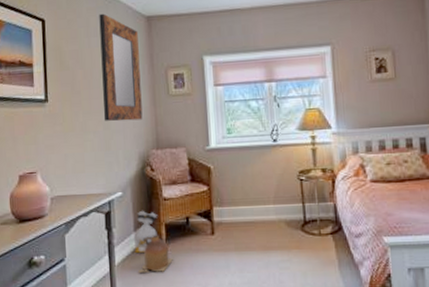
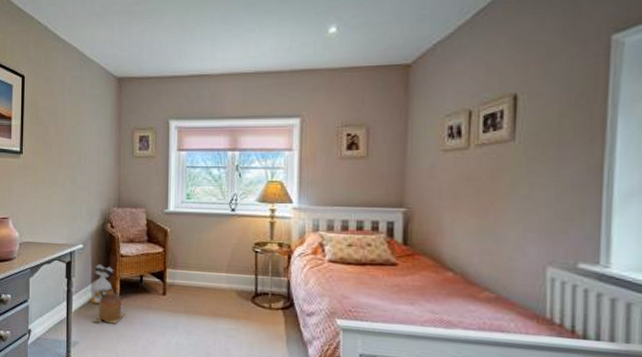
home mirror: present [99,13,143,121] -> none [72,72,108,178]

